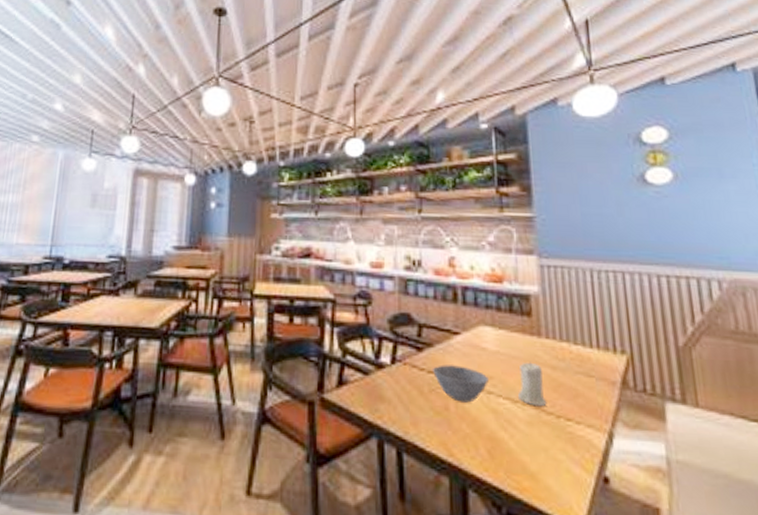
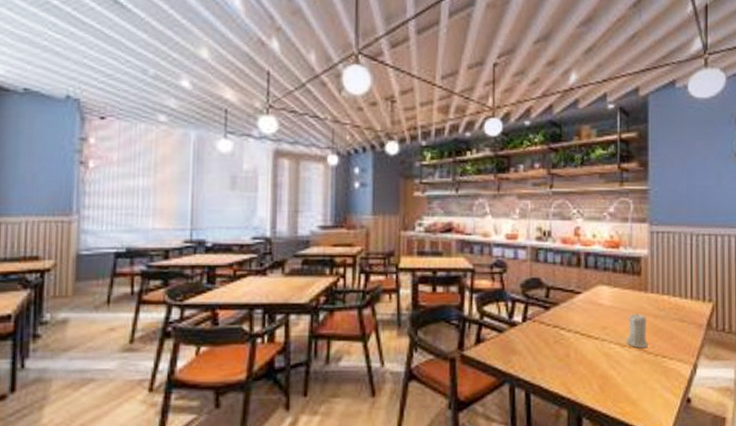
bowl: present [433,364,489,403] -> none [558,320,603,350]

